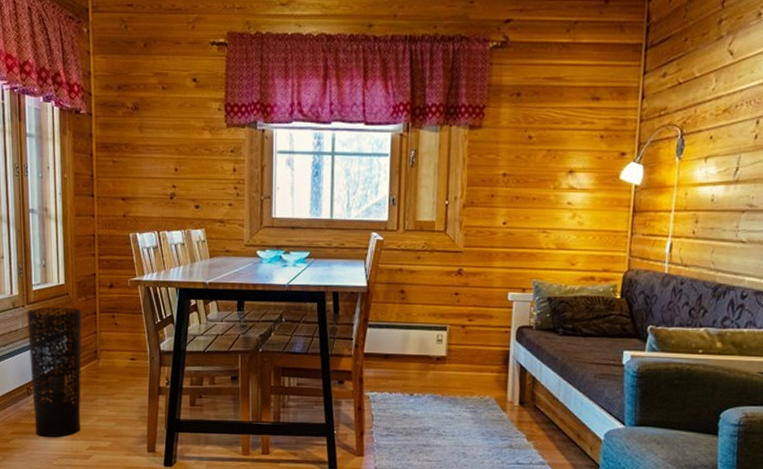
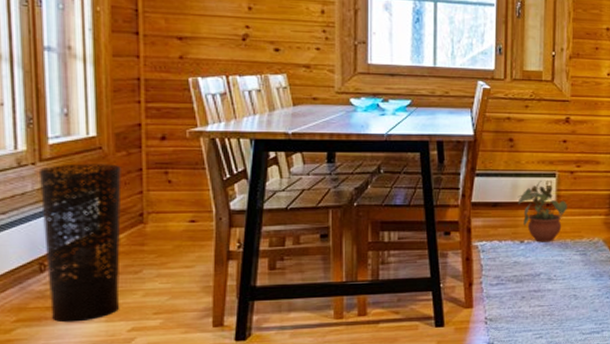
potted plant: none [408,334,458,397] -> present [517,181,567,242]

